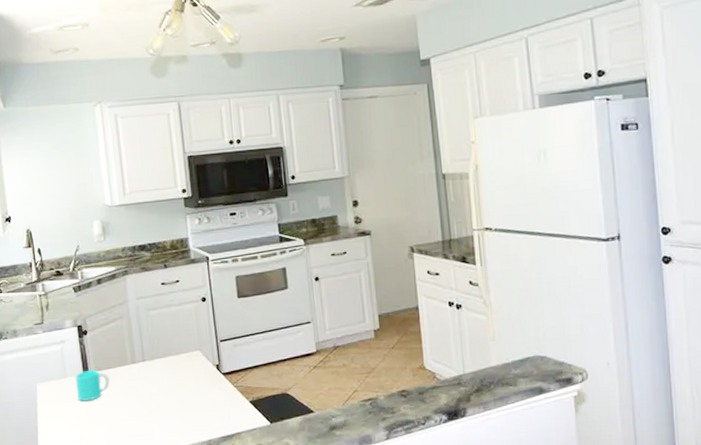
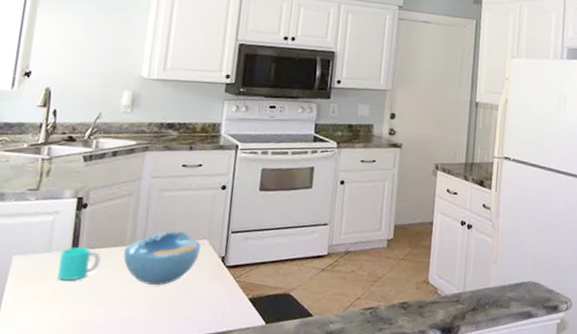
bowl: none [128,346,196,398] -> present [123,231,201,286]

